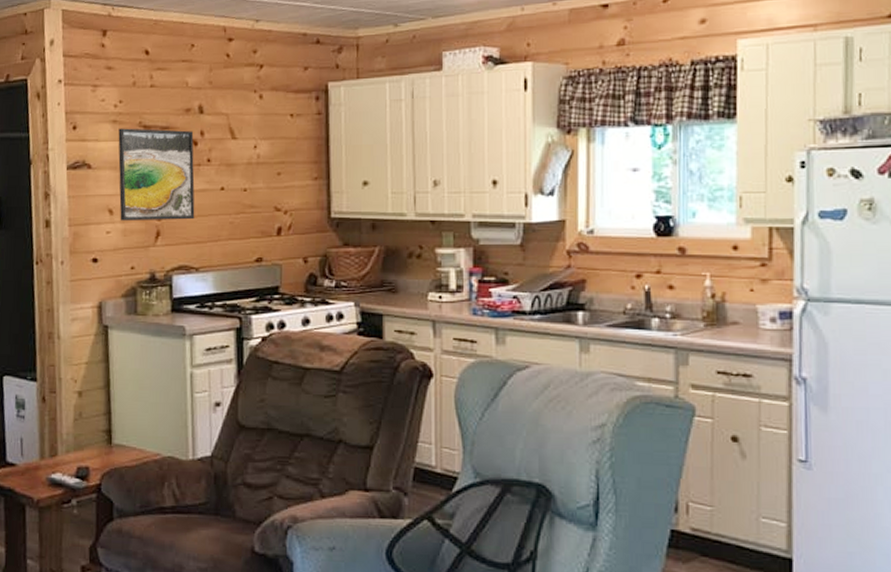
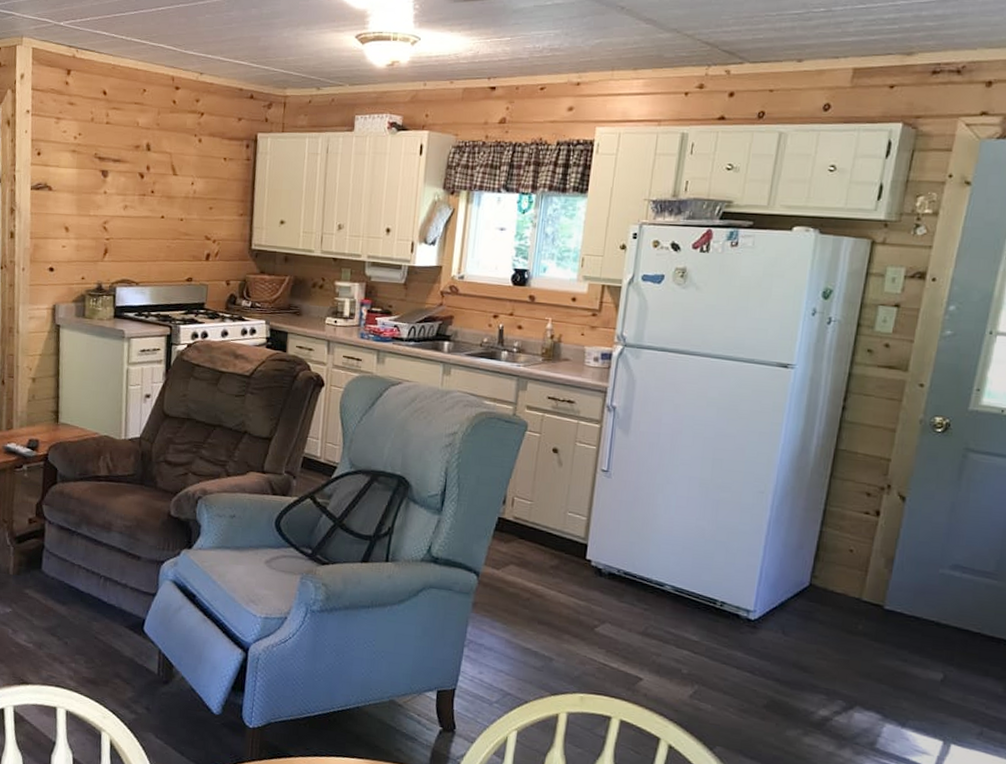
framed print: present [118,128,195,221] -> none [74,157,141,241]

